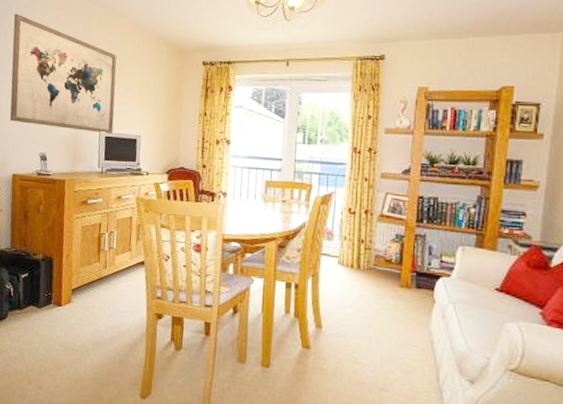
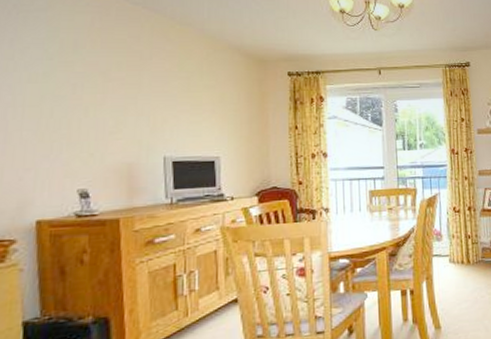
wall art: present [10,14,117,134] -> none [22,18,183,159]

